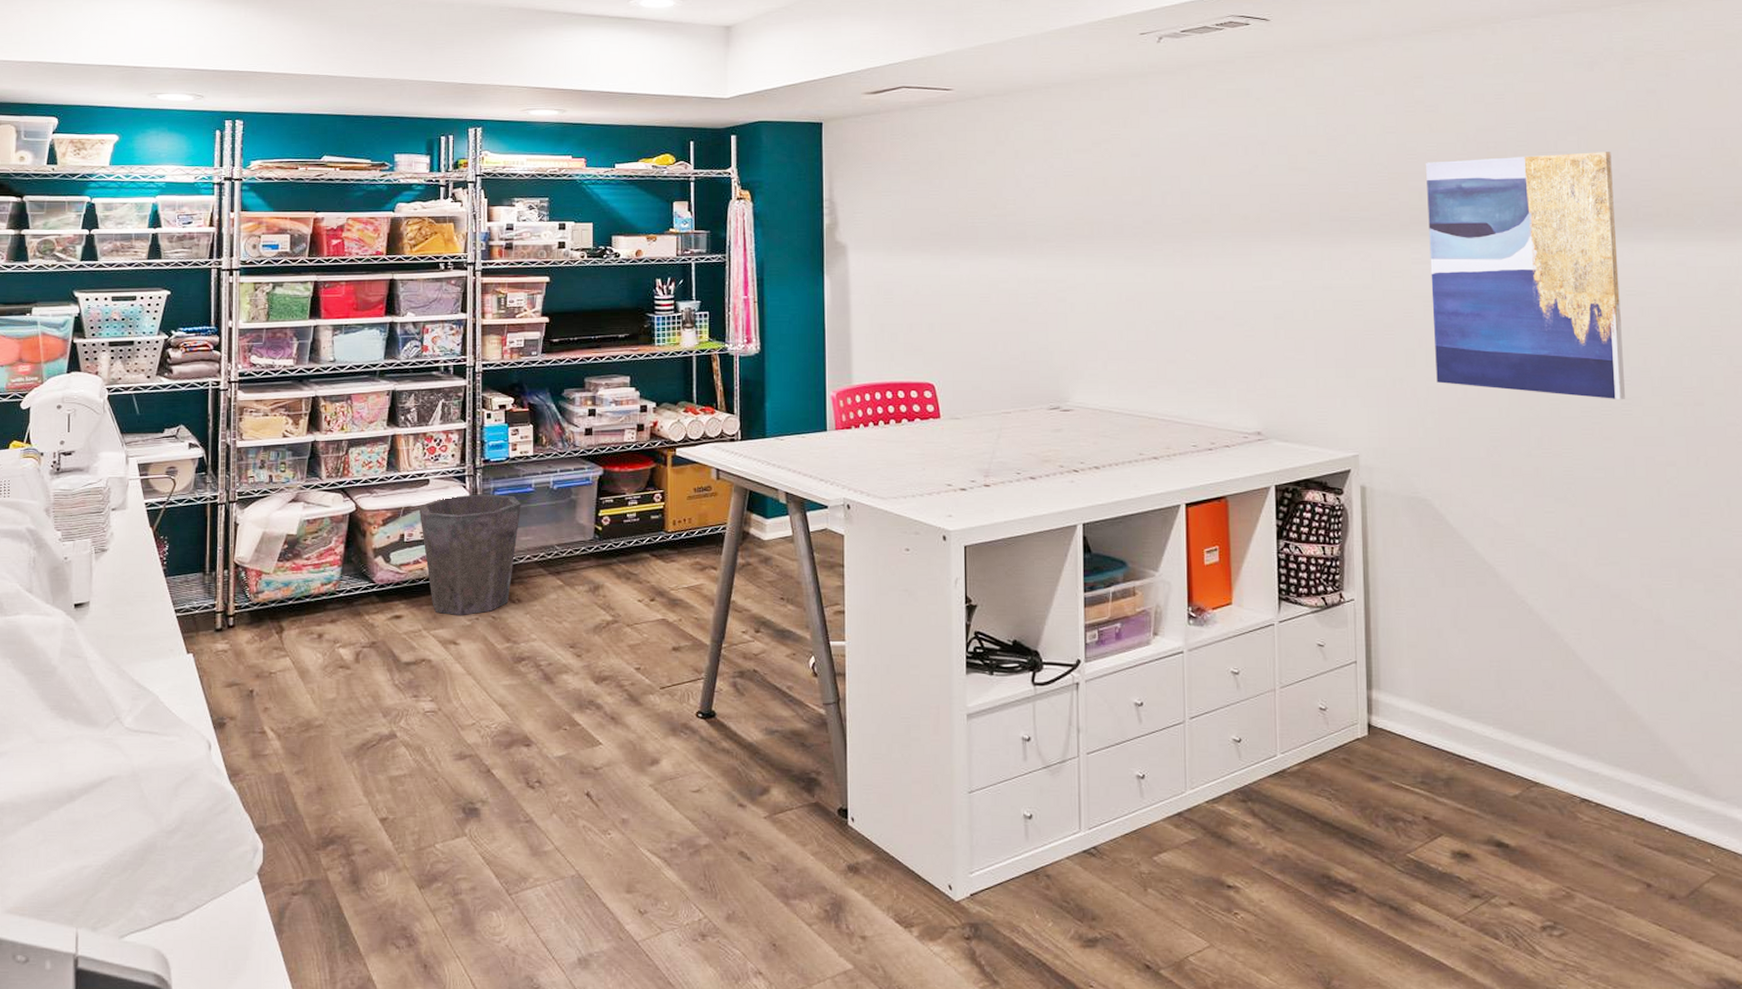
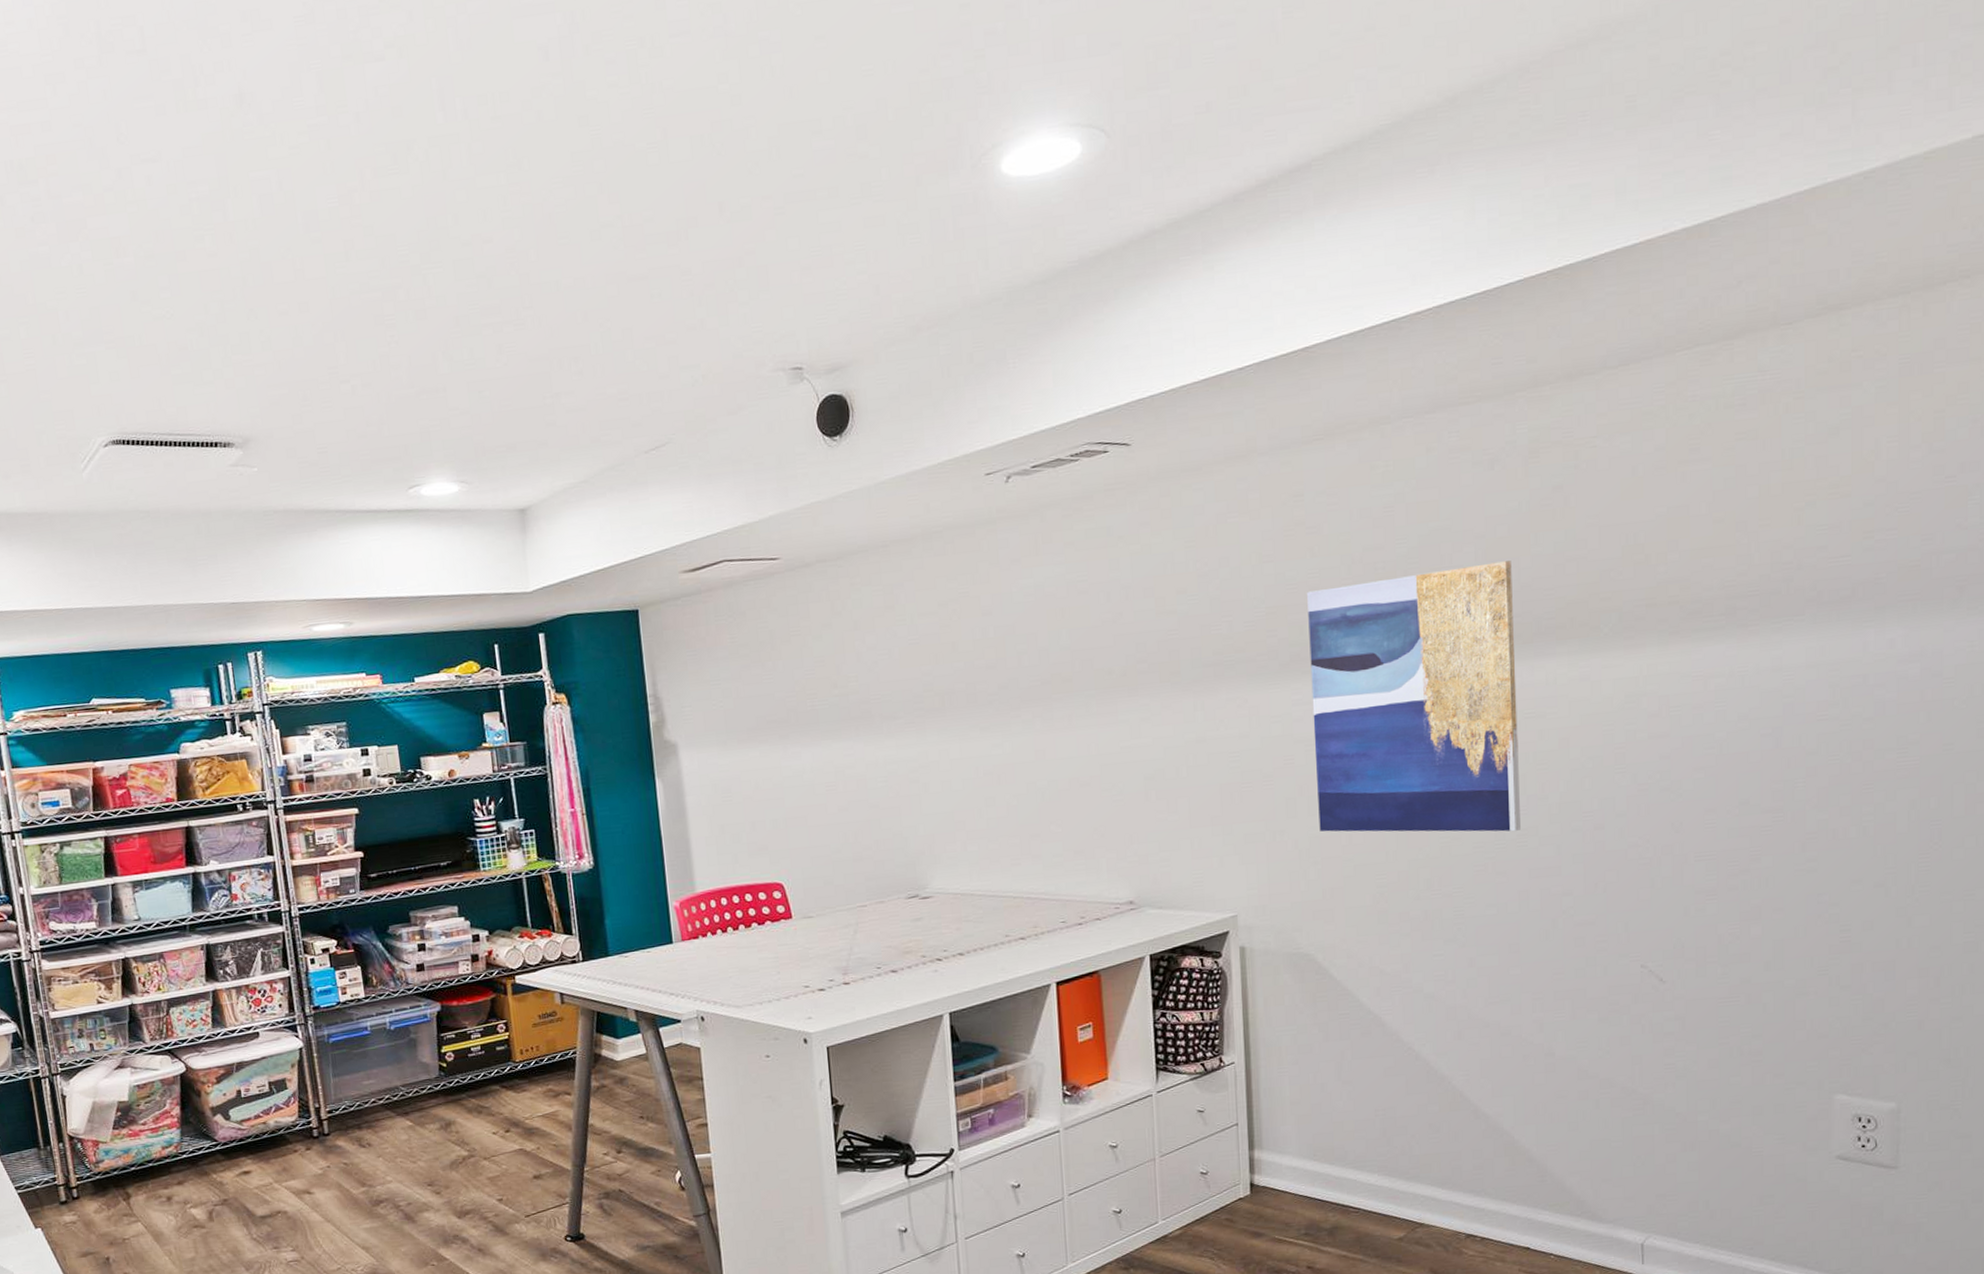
waste bin: present [418,494,521,615] -> none [251,1040,360,1166]

